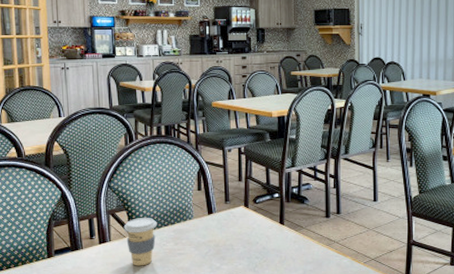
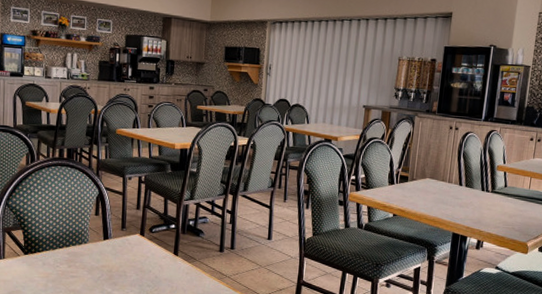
coffee cup: present [123,218,157,266] -> none [18,238,52,286]

